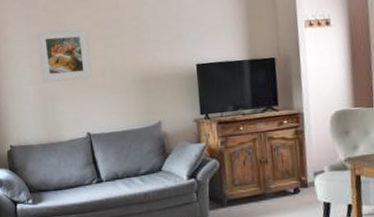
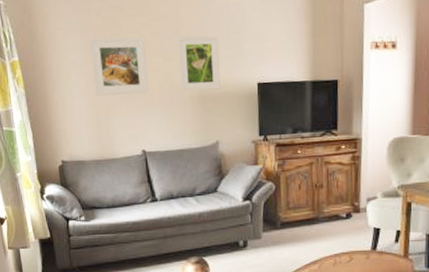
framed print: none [118,23,161,75] -> present [178,36,221,91]

